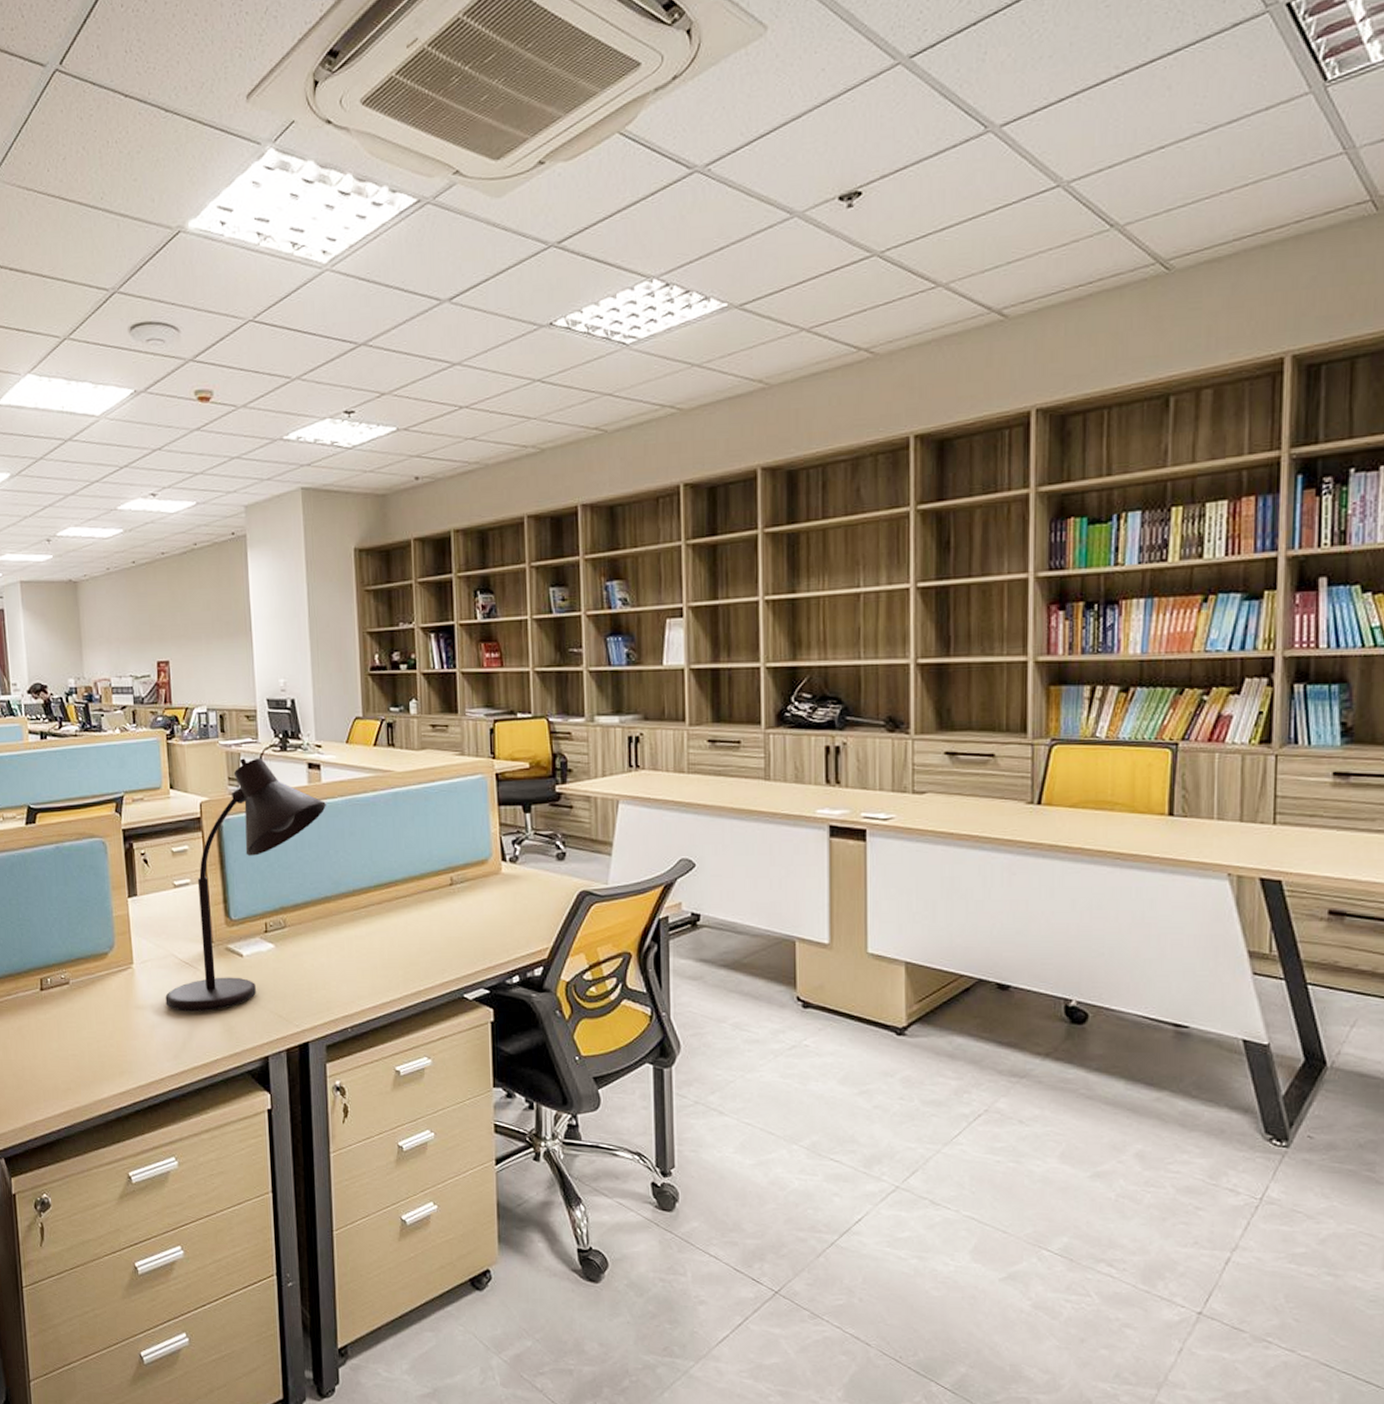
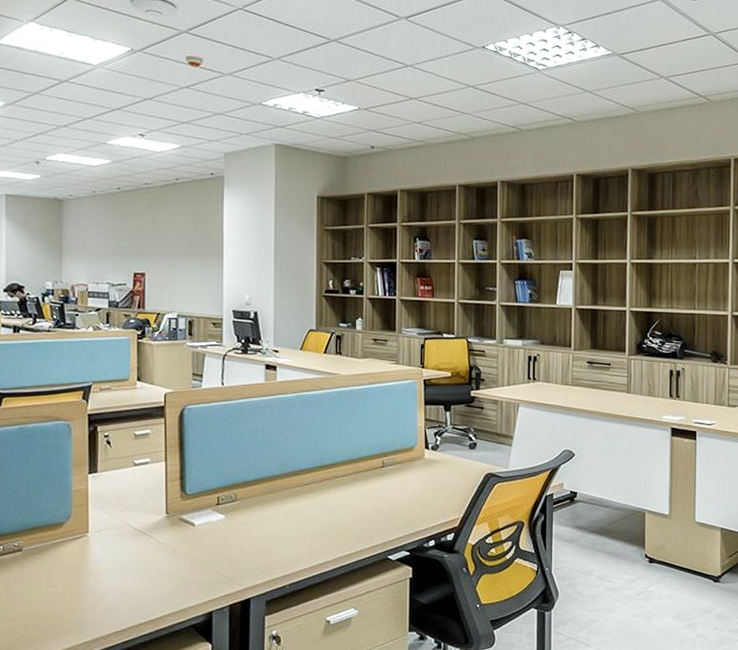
desk lamp: present [165,758,326,1012] -> none [118,358,279,574]

